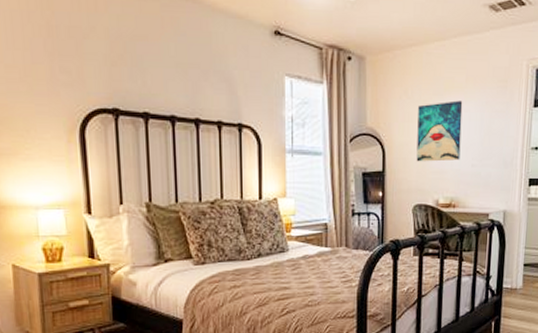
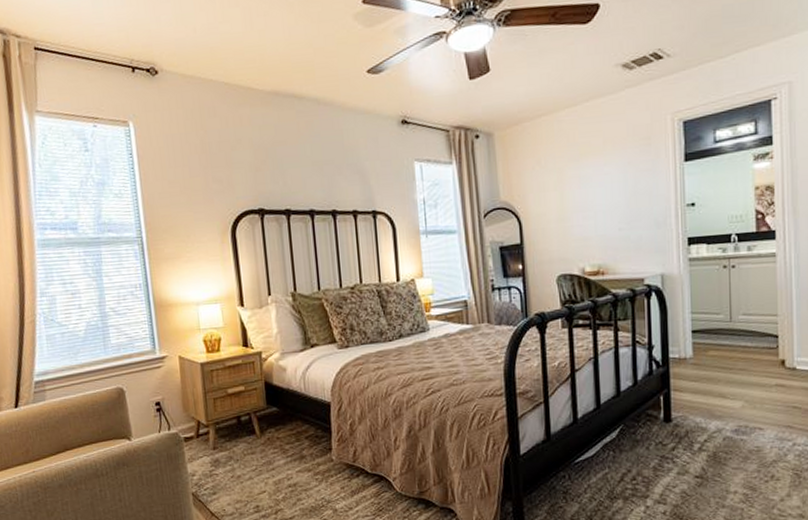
wall art: present [416,100,463,162] -> none [553,164,605,231]

